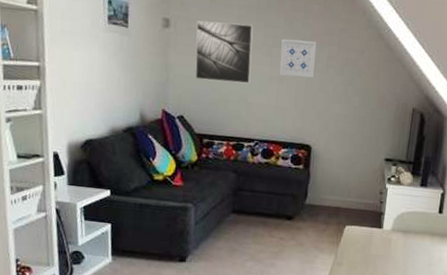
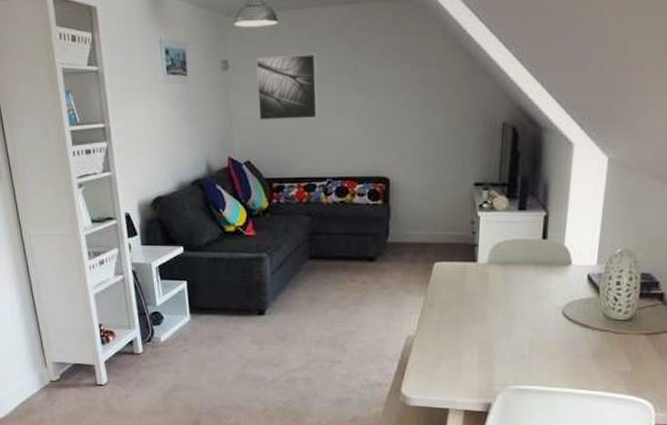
wall art: present [279,38,317,78] -> none [348,62,387,104]

